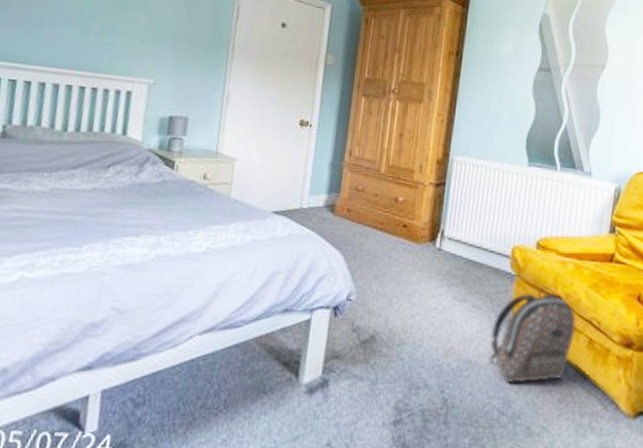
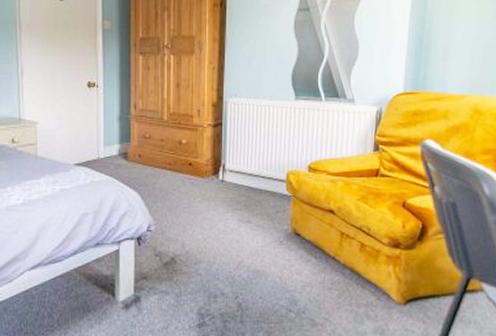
backpack: present [488,286,576,383] -> none [274,203,348,285]

